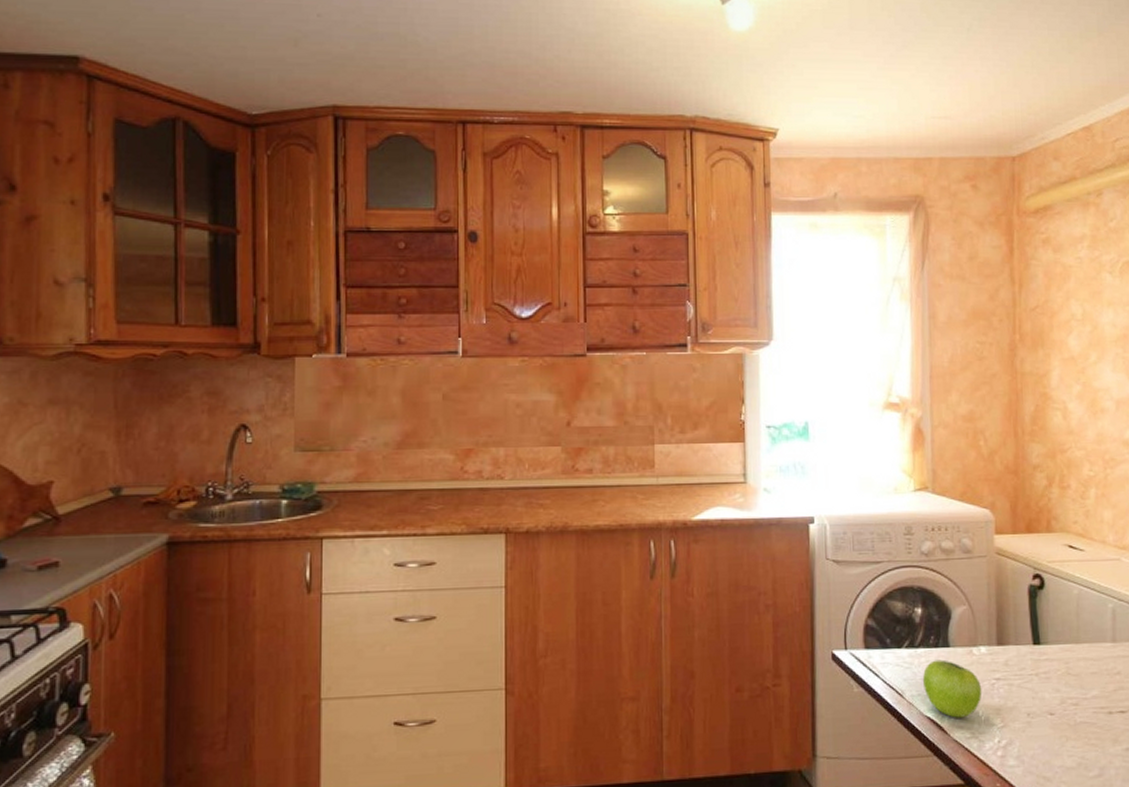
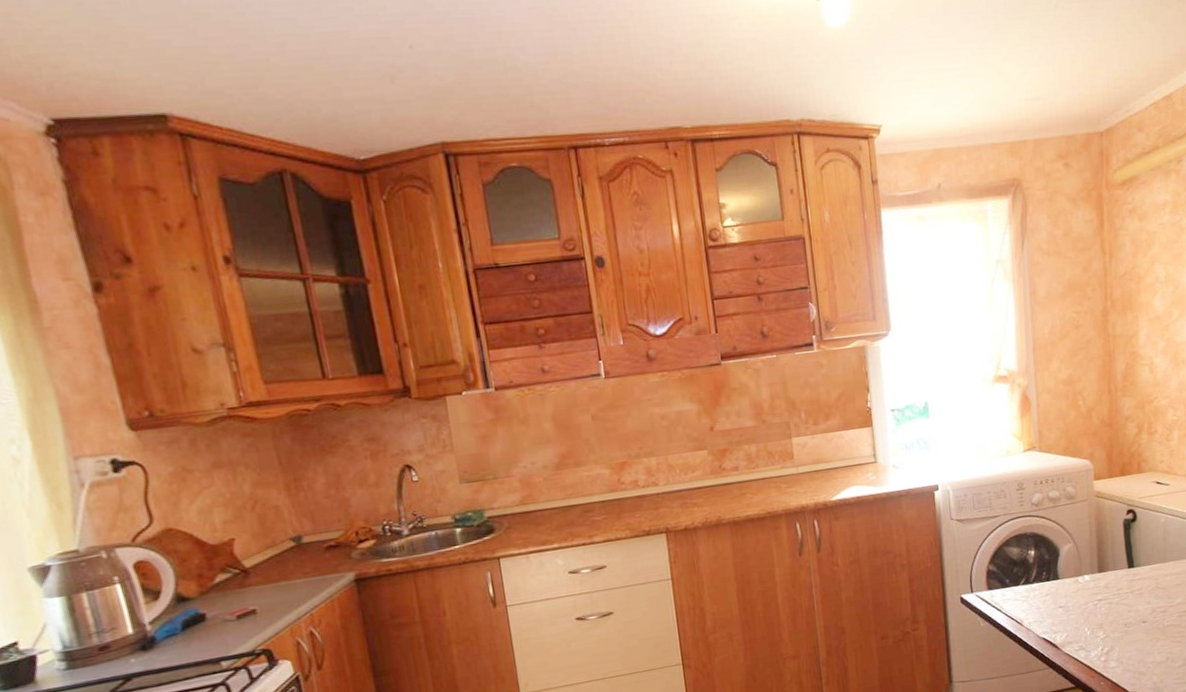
fruit: present [922,659,982,718] -> none [1037,590,1087,636]

